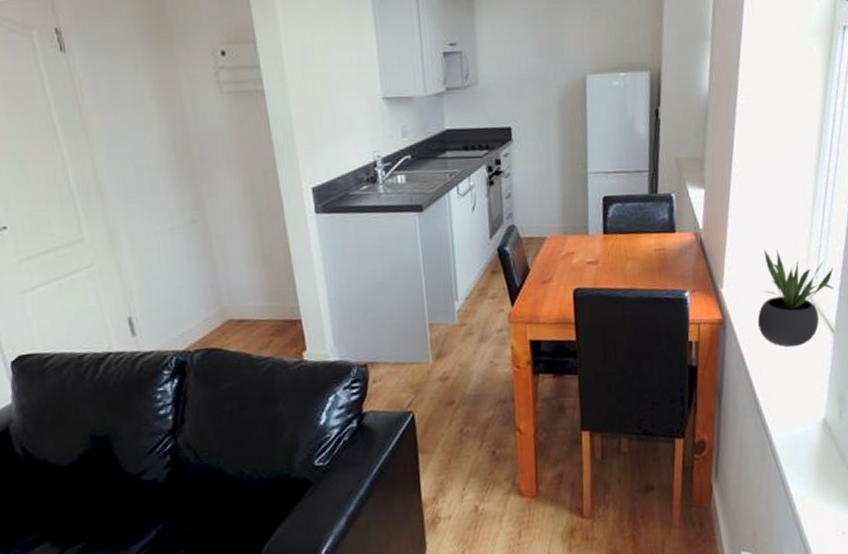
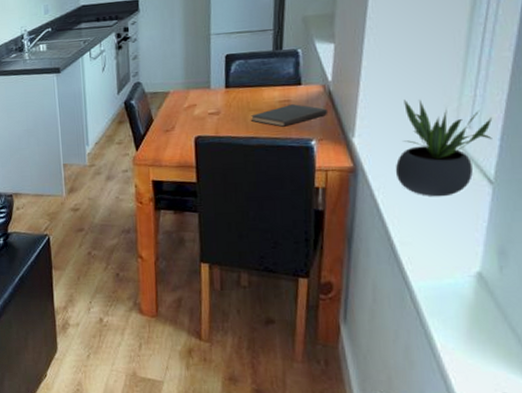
hardcover book: none [629,253,700,278] -> present [251,104,329,127]

